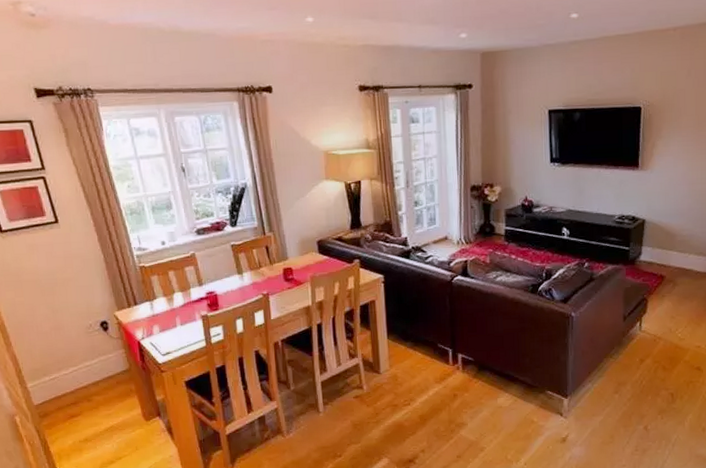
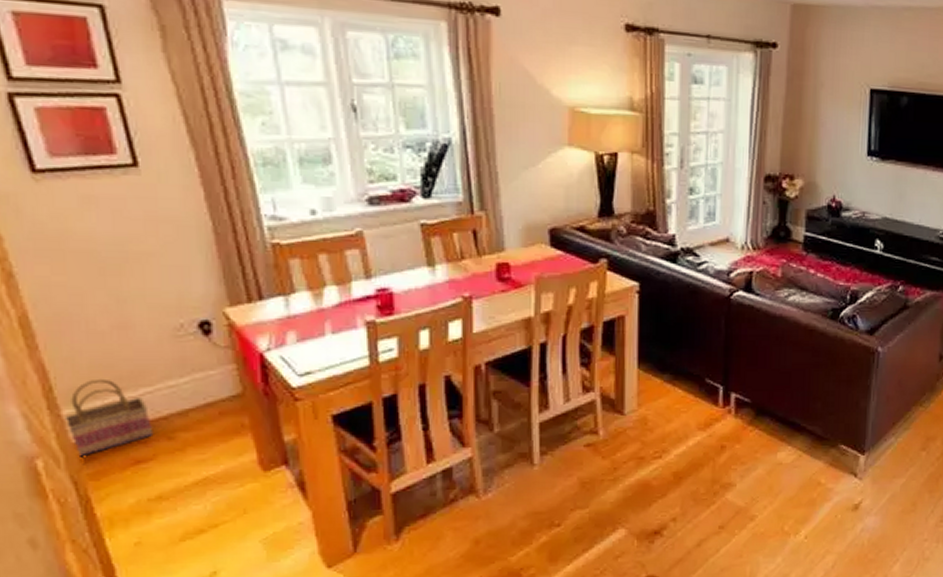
basket: none [29,362,80,414] -> present [64,378,154,457]

